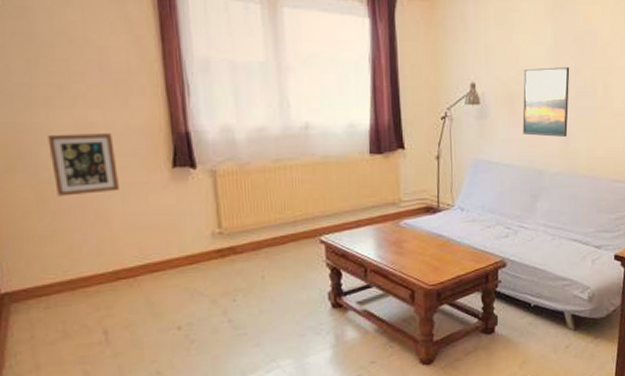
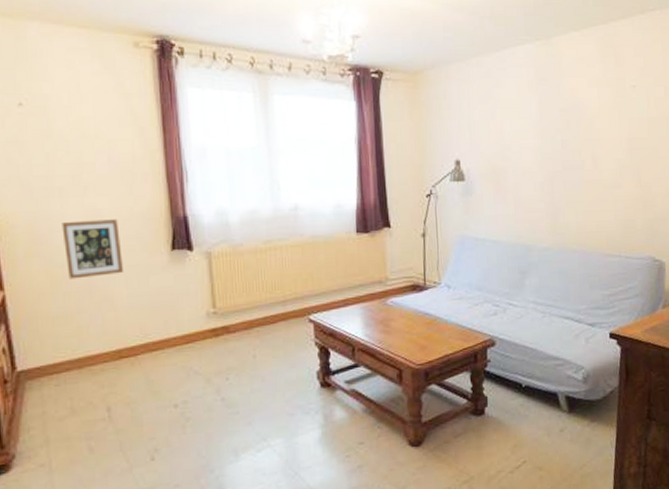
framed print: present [522,66,570,138] -> none [508,140,556,212]

